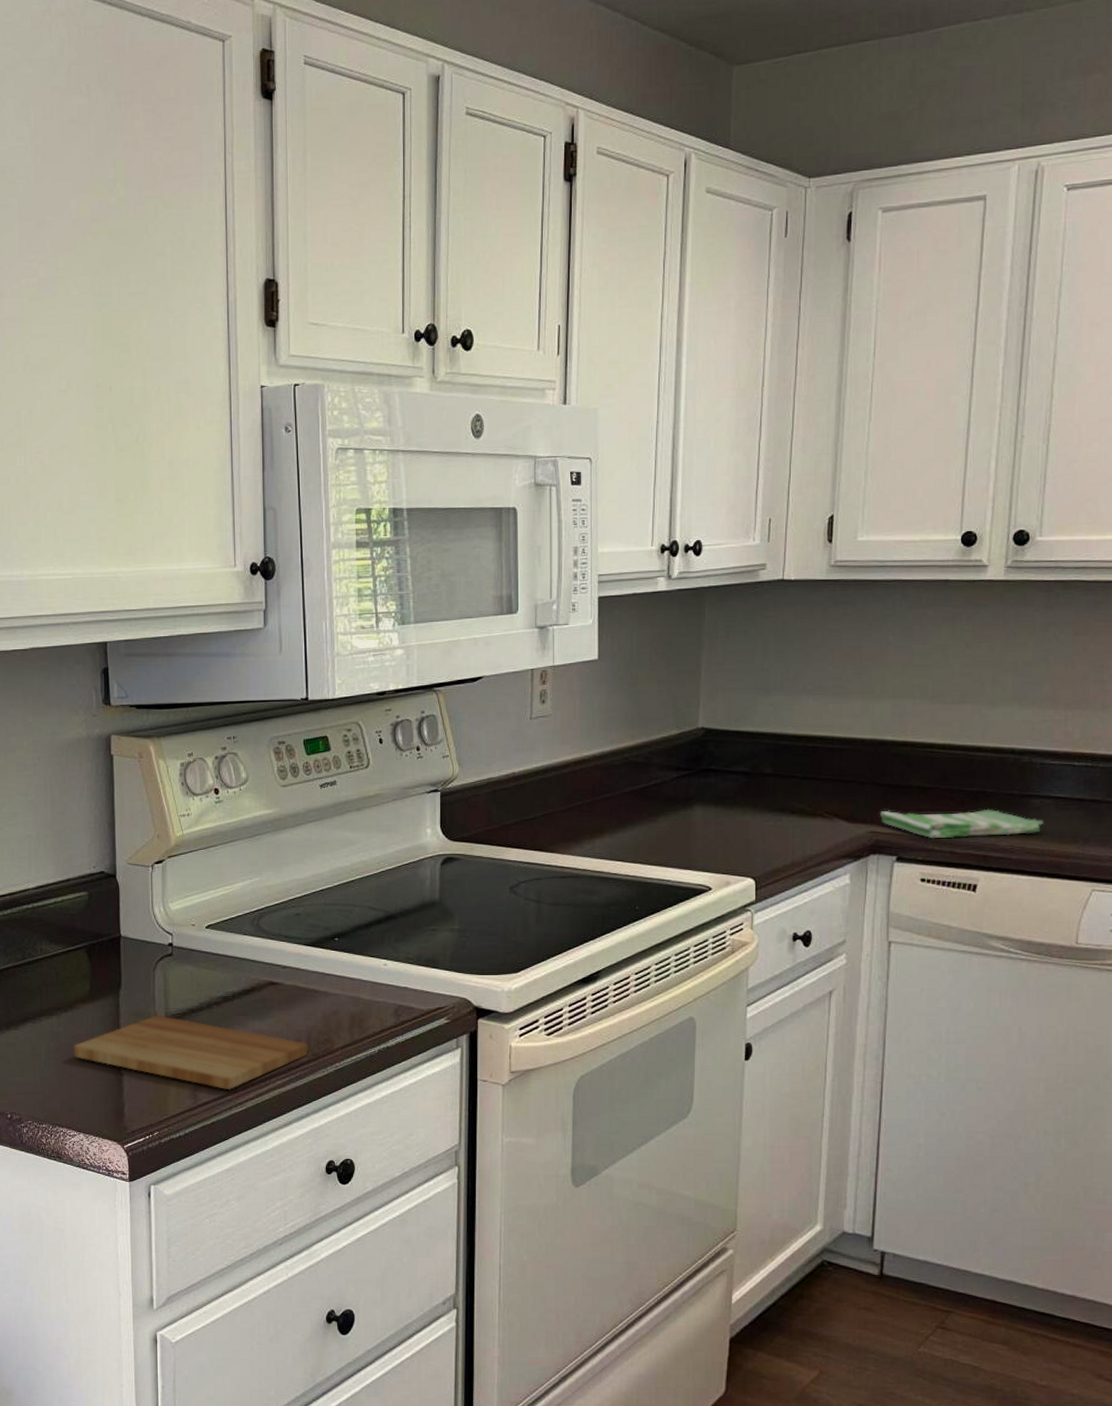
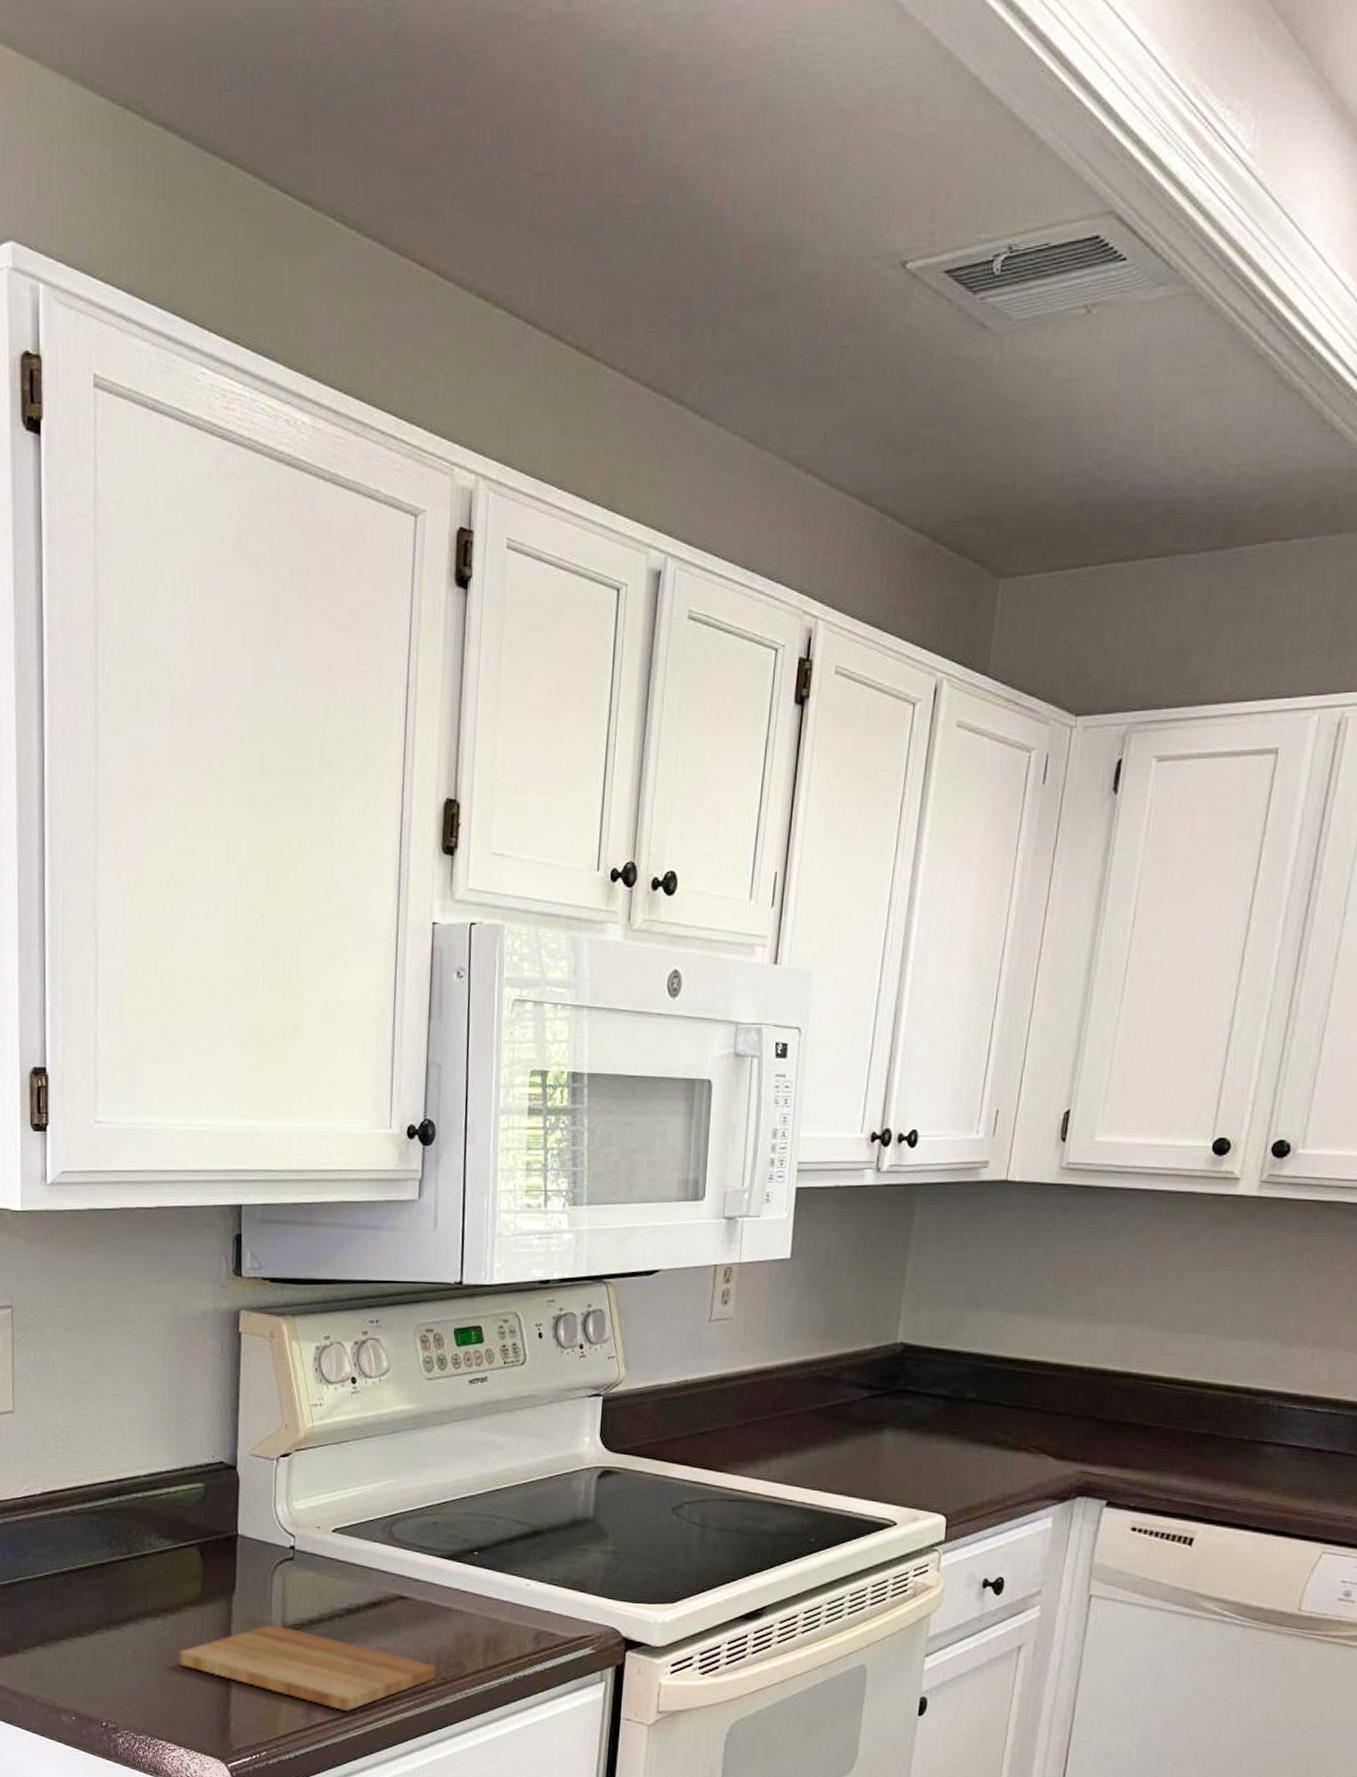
dish towel: present [880,809,1044,839] -> none [1093,1448,1276,1486]

